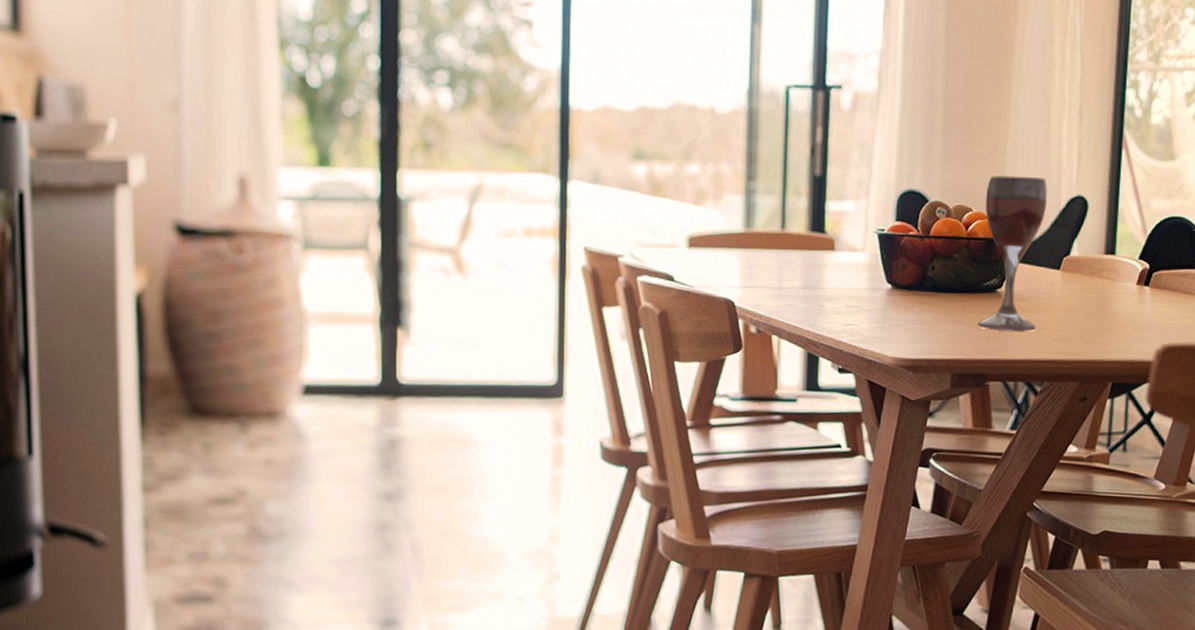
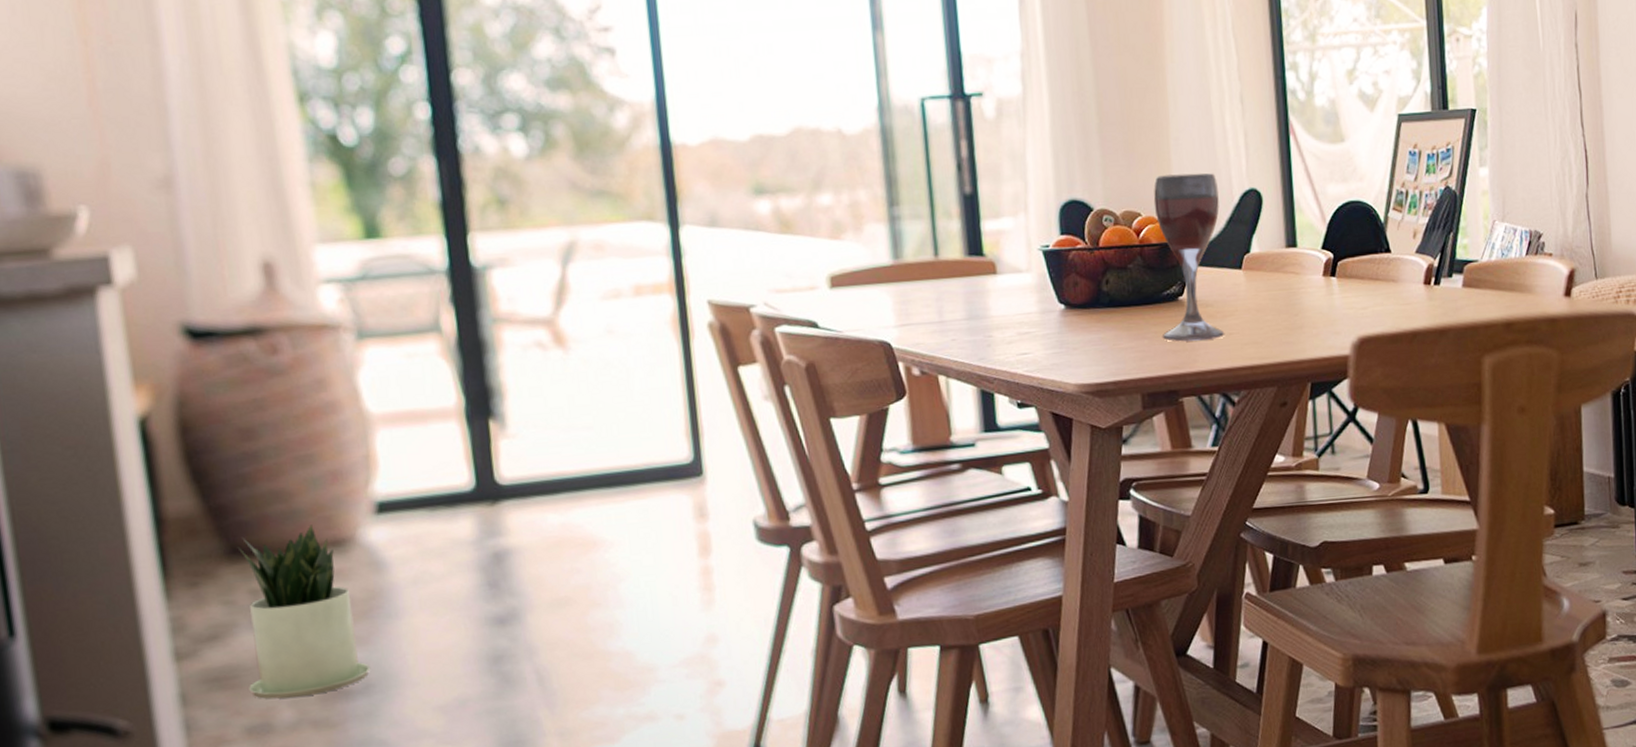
planter: none [194,397,286,536] -> present [237,524,371,699]

